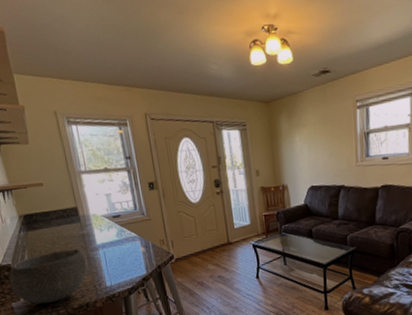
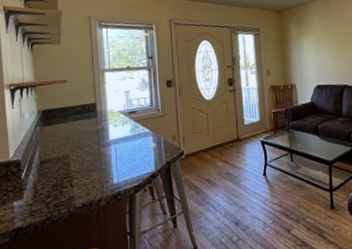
bowl: present [9,248,88,305] -> none [16,144,98,203]

